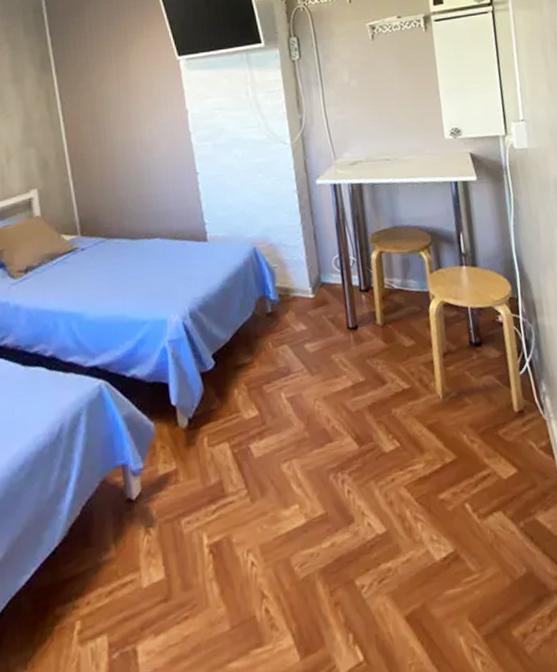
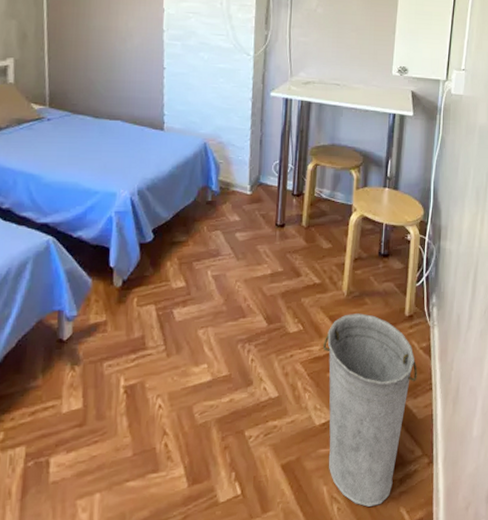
bucket: none [426,416,544,657] -> present [323,313,417,508]

